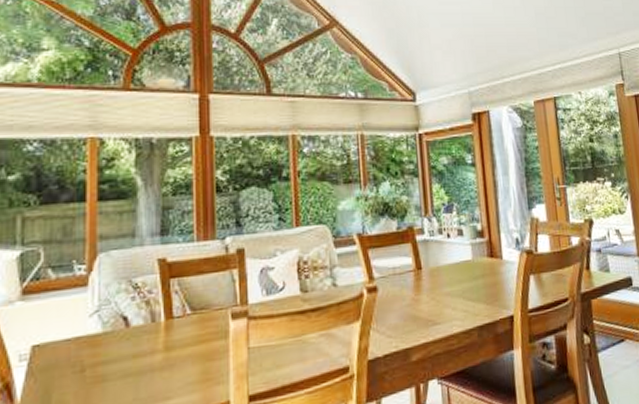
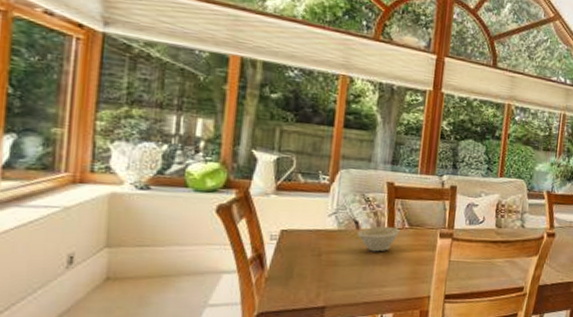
bowl: none [126,315,182,354] -> present [356,226,401,252]

